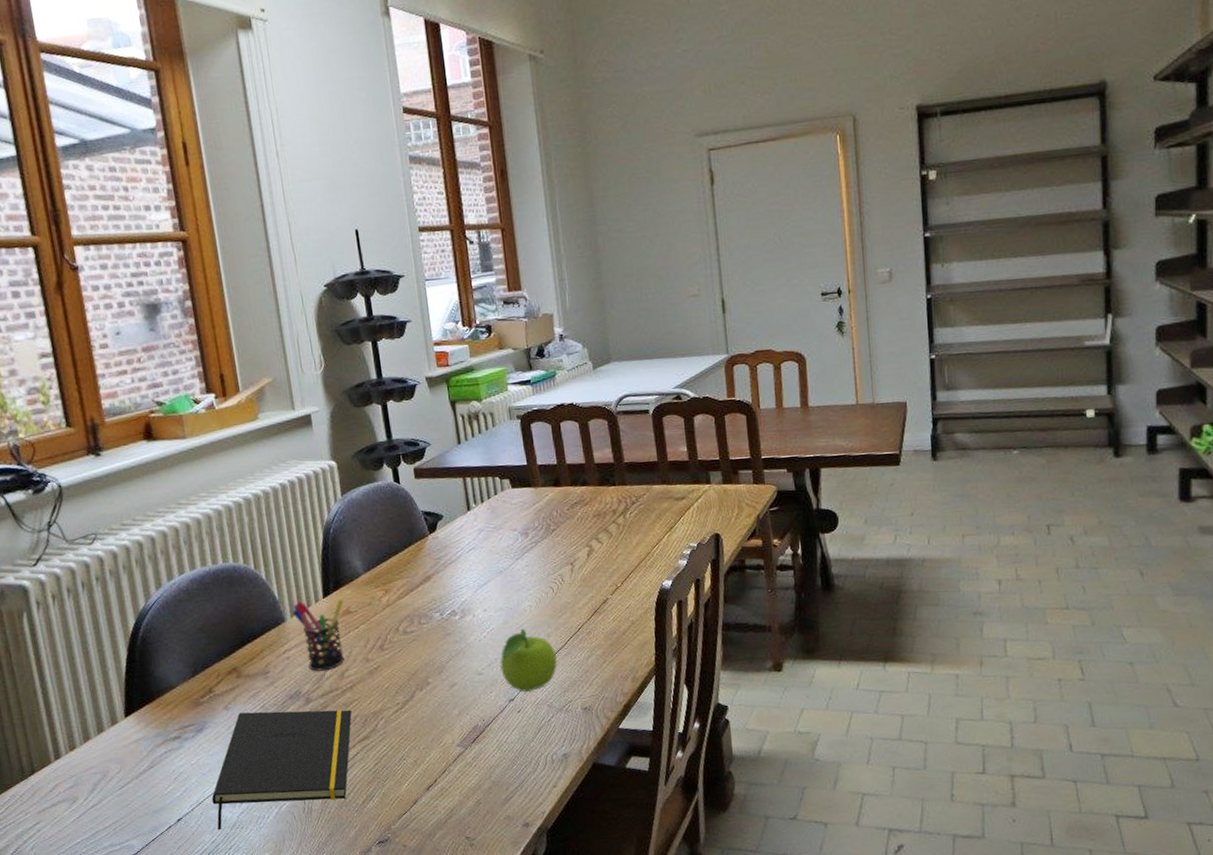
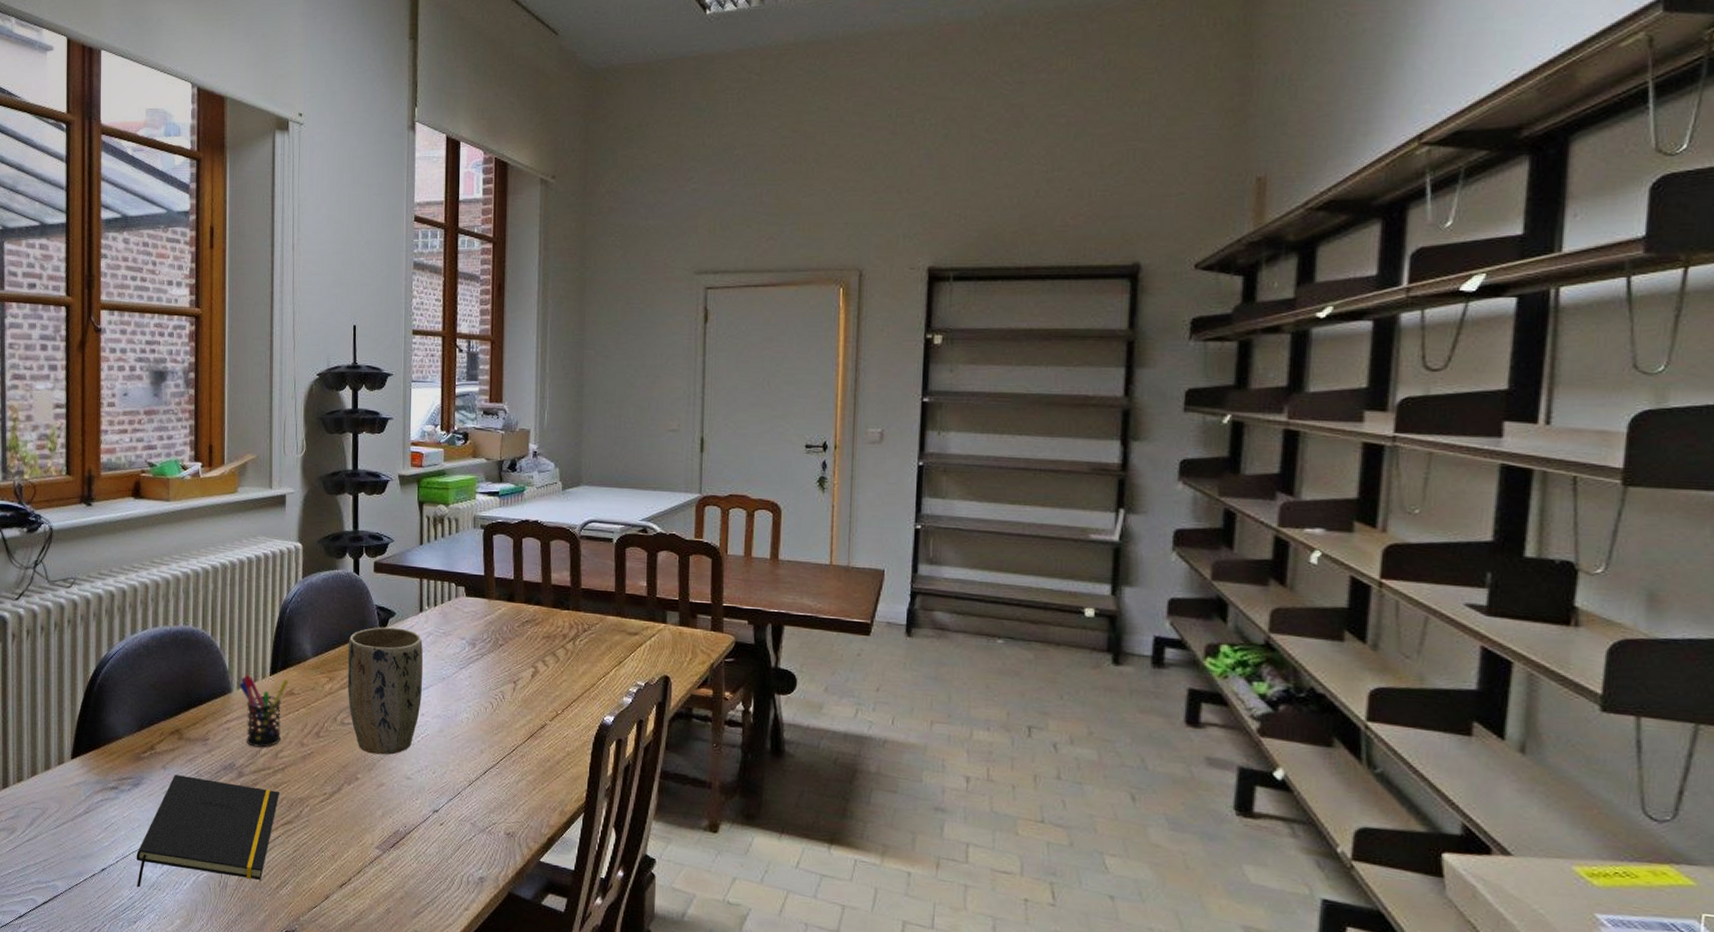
plant pot: none [399,529,482,657] -> present [347,626,423,755]
fruit: present [500,628,557,692] -> none [429,739,487,806]

